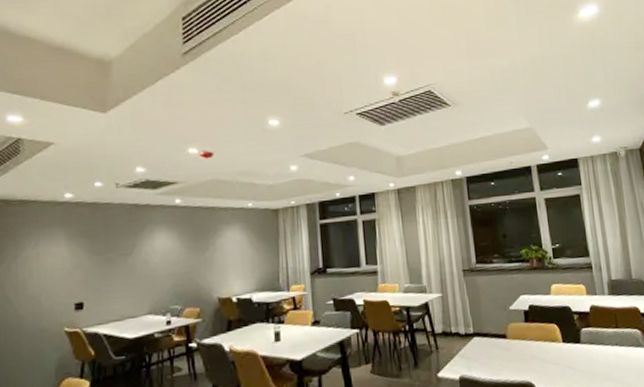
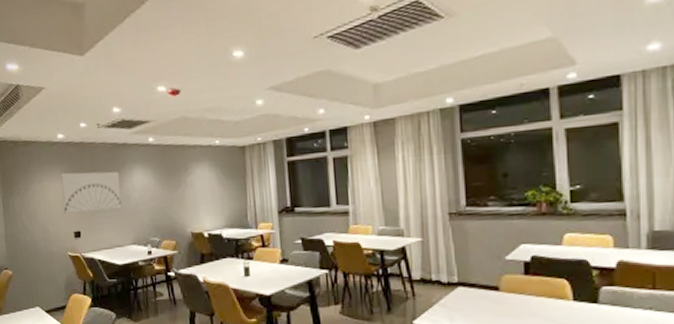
wall art: none [63,234,139,282] -> present [60,171,122,213]

